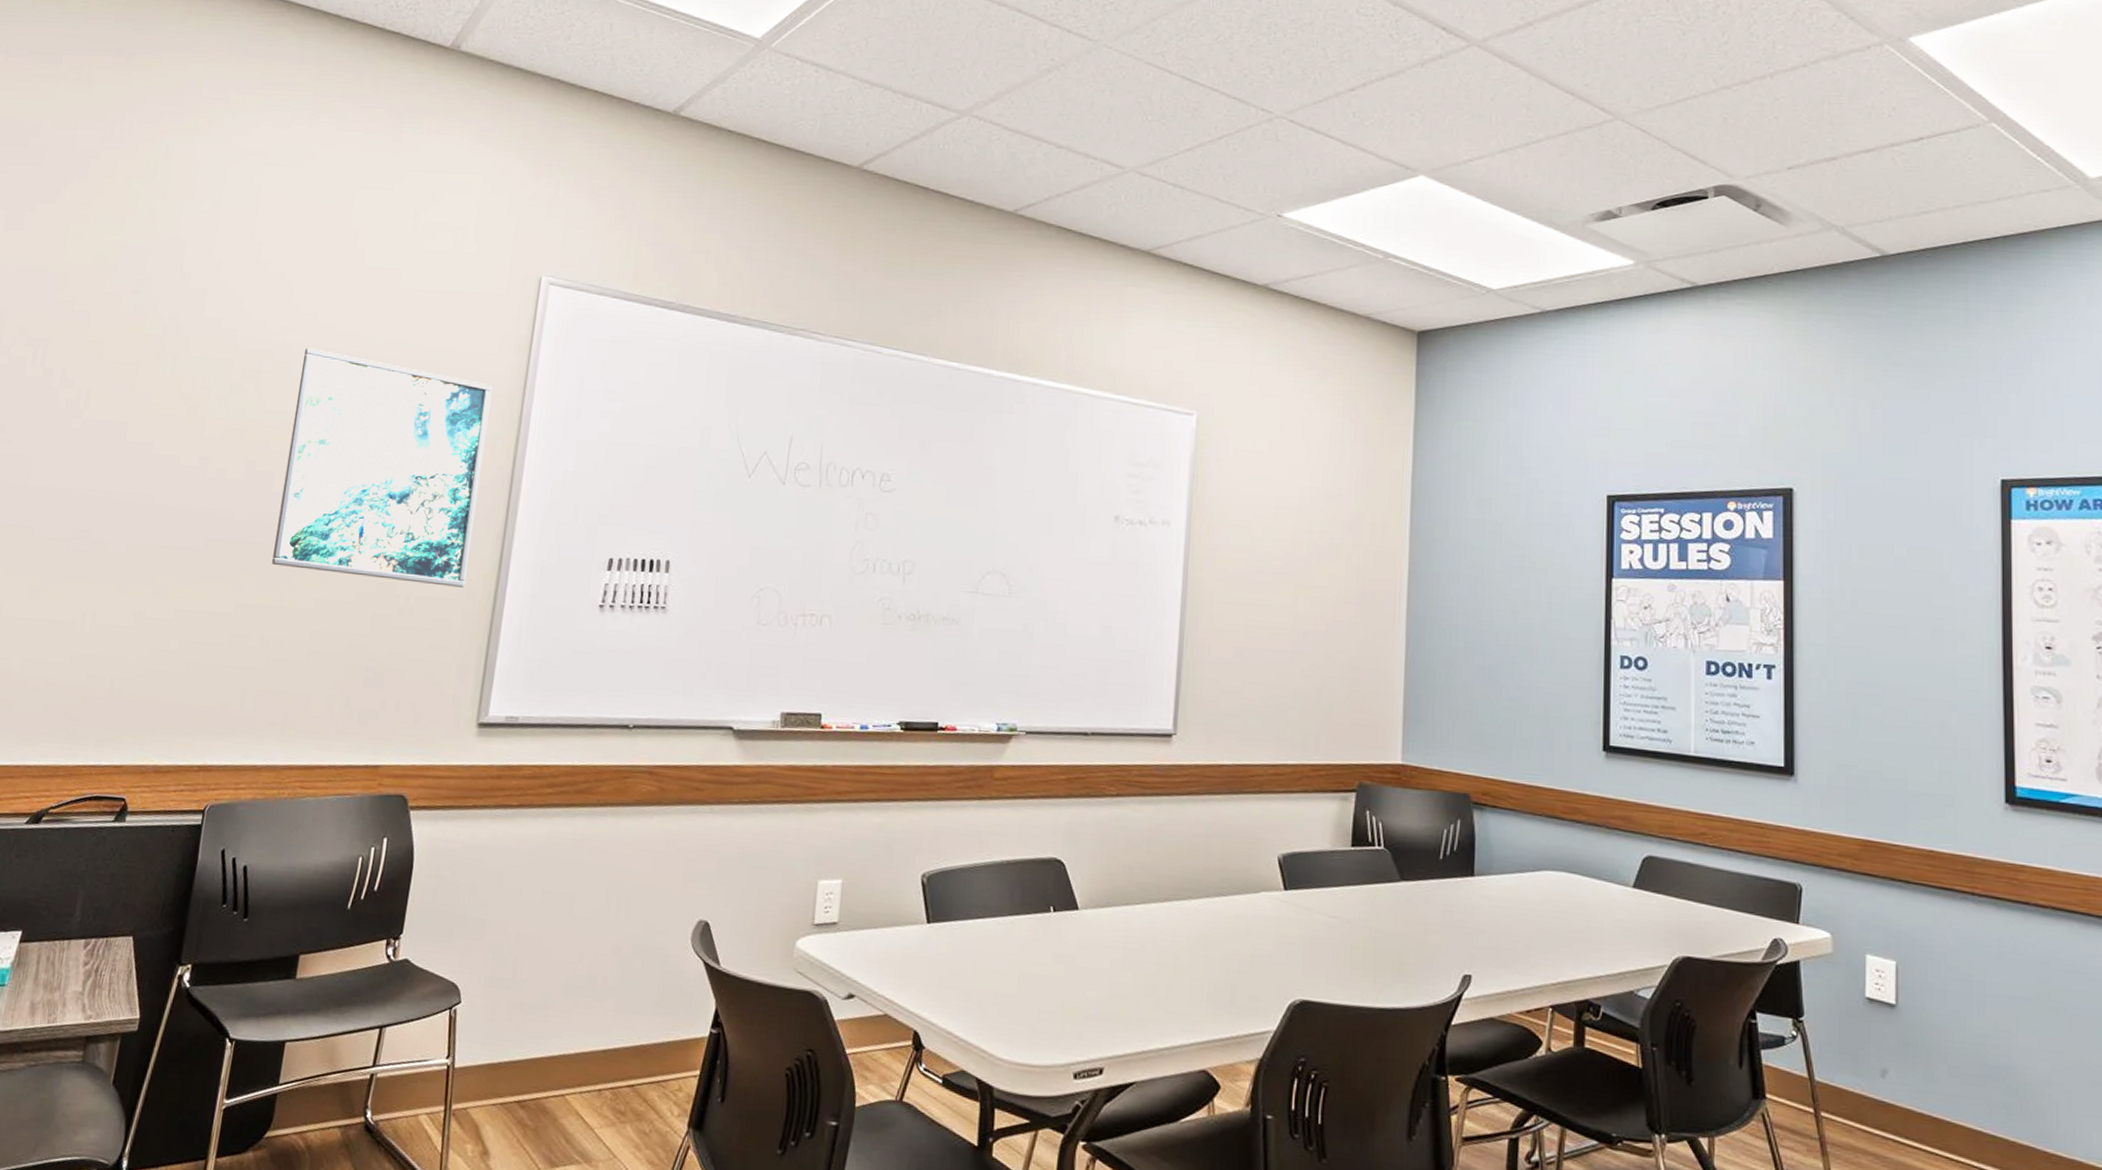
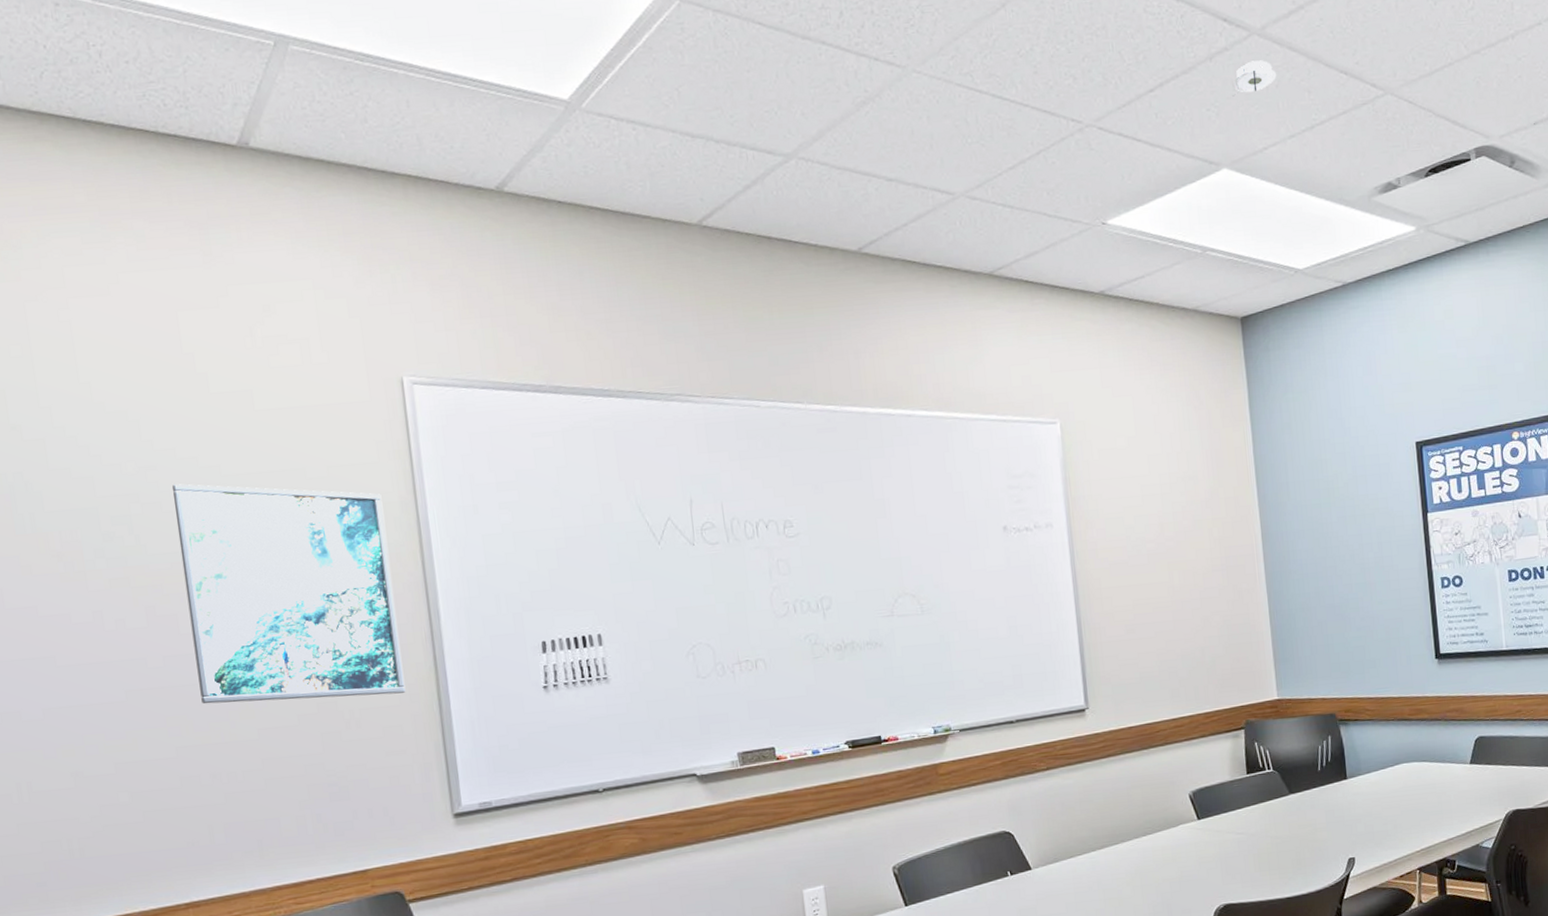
smoke detector: none [1441,71,1494,105] -> present [1232,60,1277,97]

